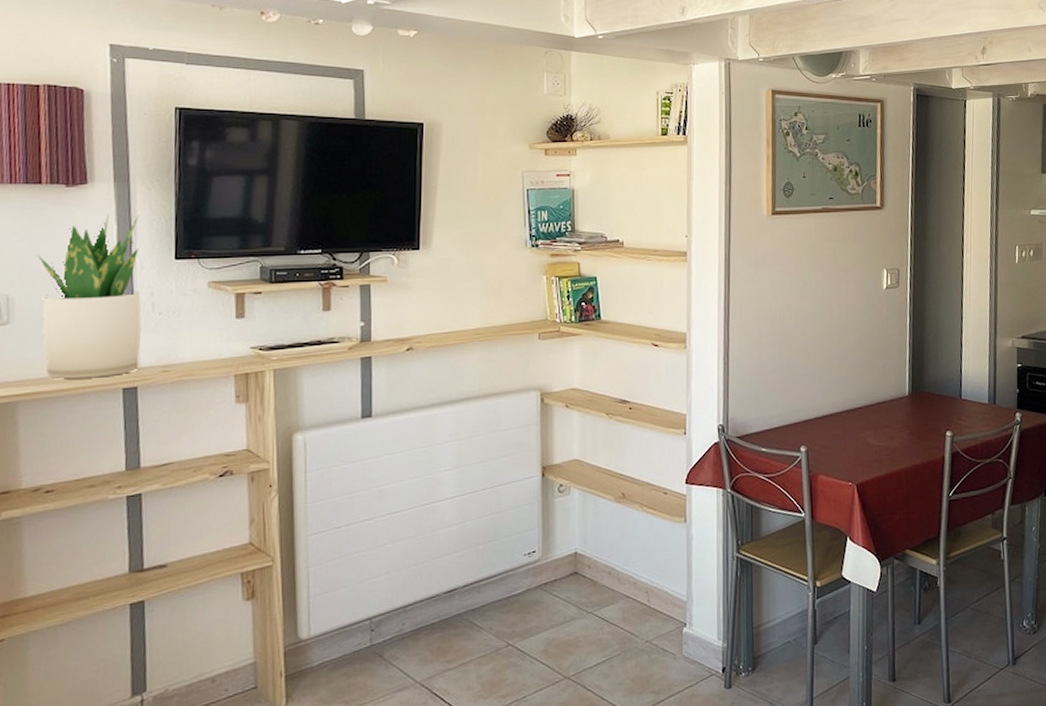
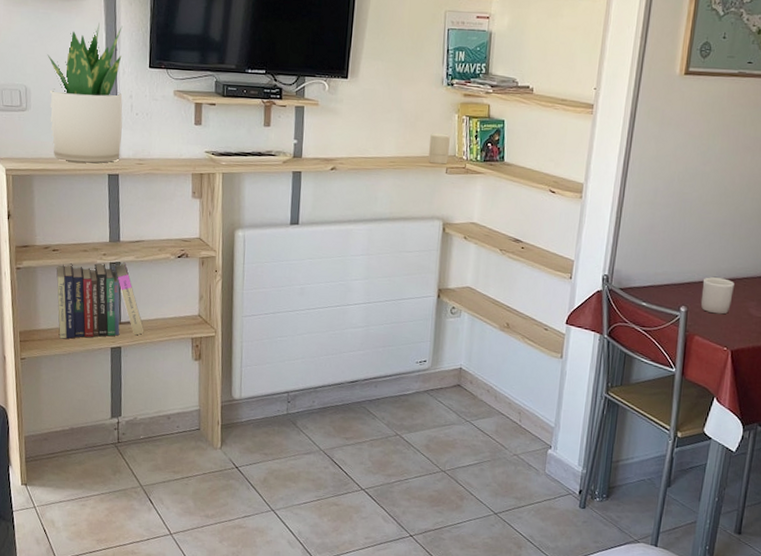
books: none [51,493,177,605] -> present [56,262,144,339]
candle: none [517,297,540,332] -> present [427,133,450,166]
mug: none [818,411,850,449] -> present [700,277,734,315]

